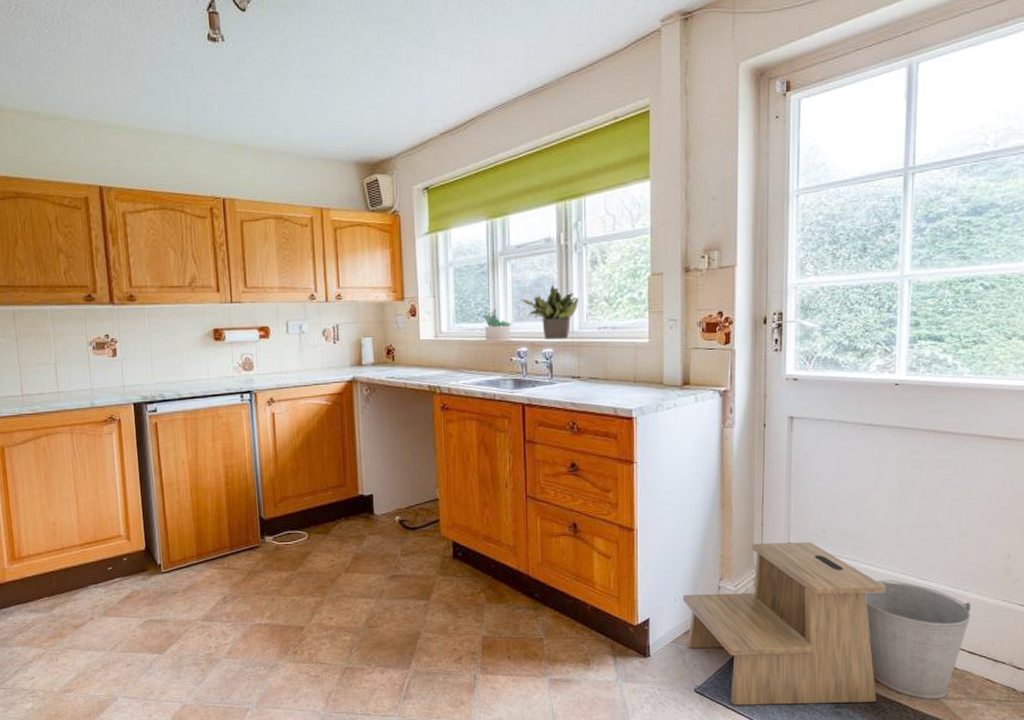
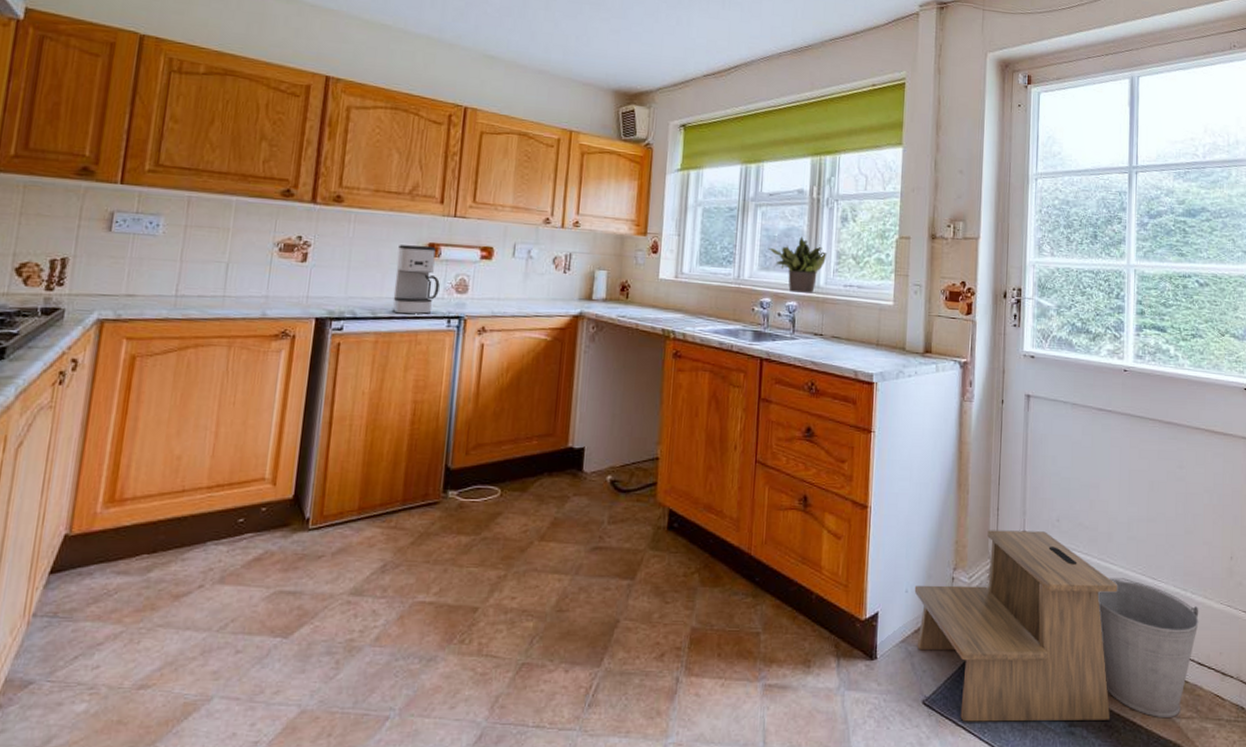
coffee maker: none [189,332,229,394] -> present [392,245,440,315]
succulent plant: present [484,309,512,341] -> none [728,254,758,288]

